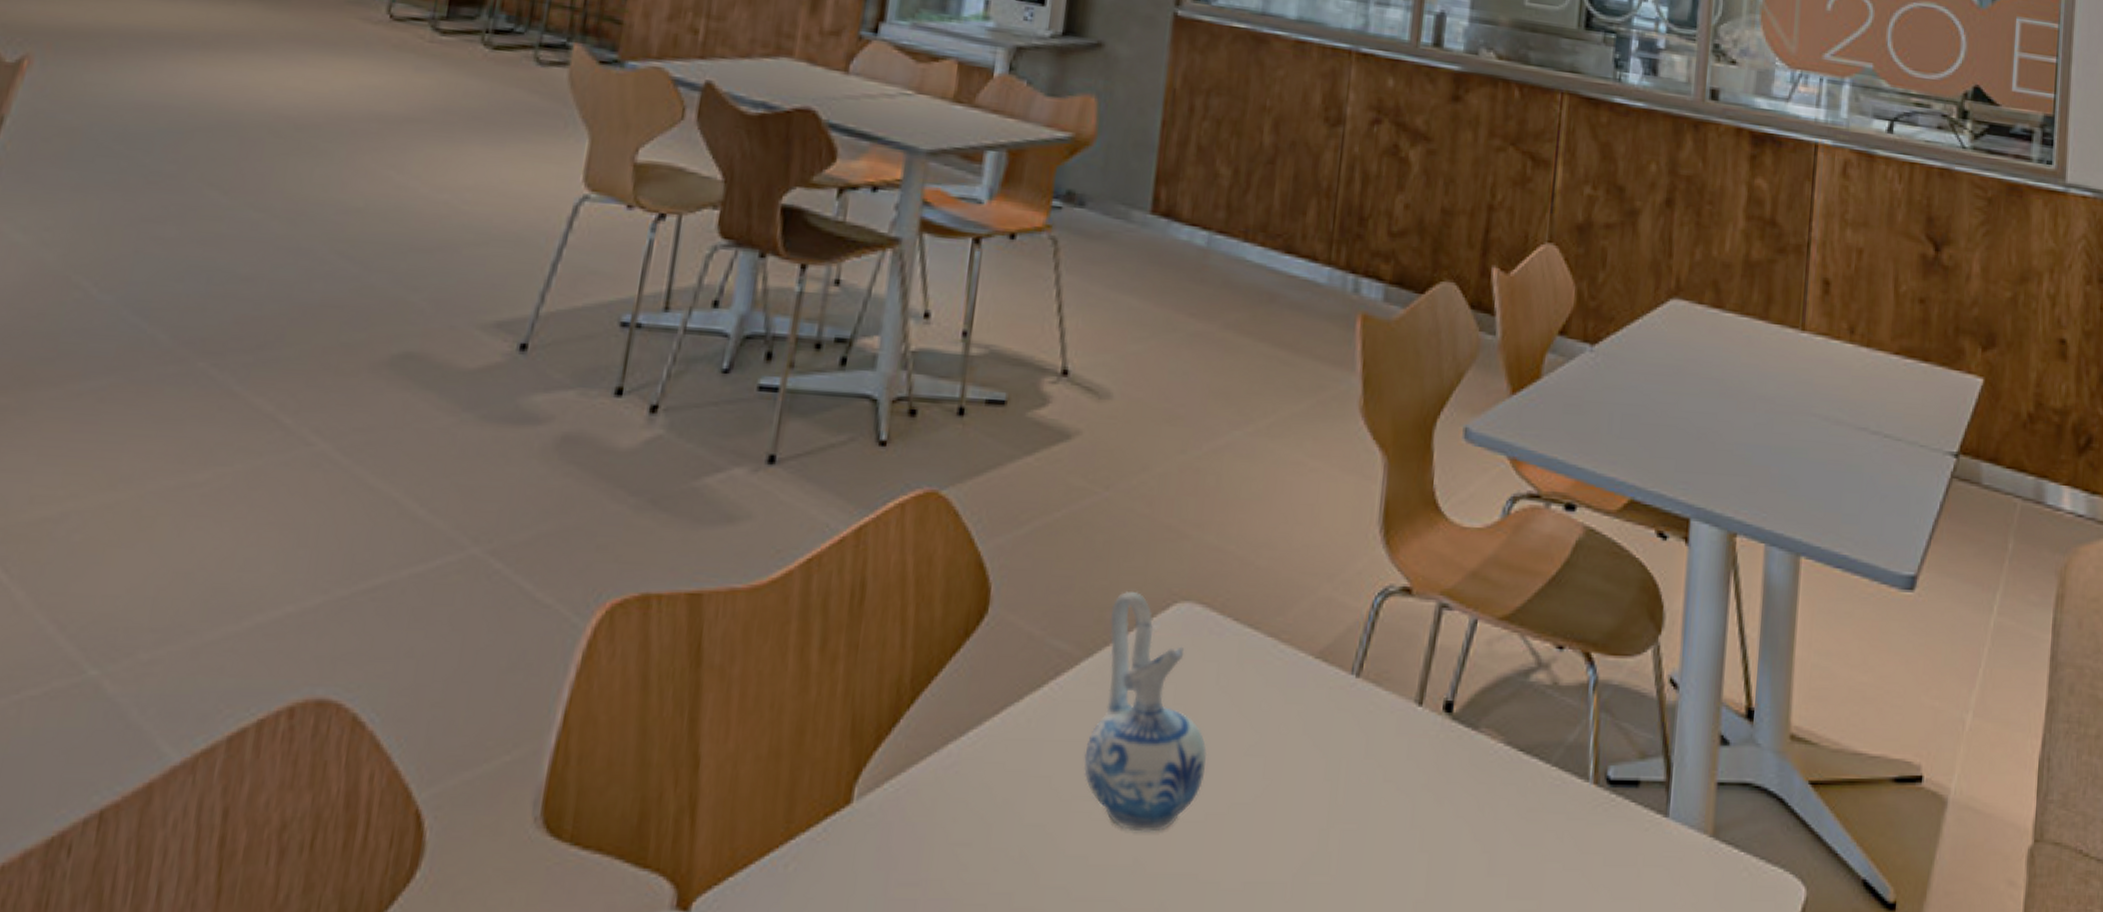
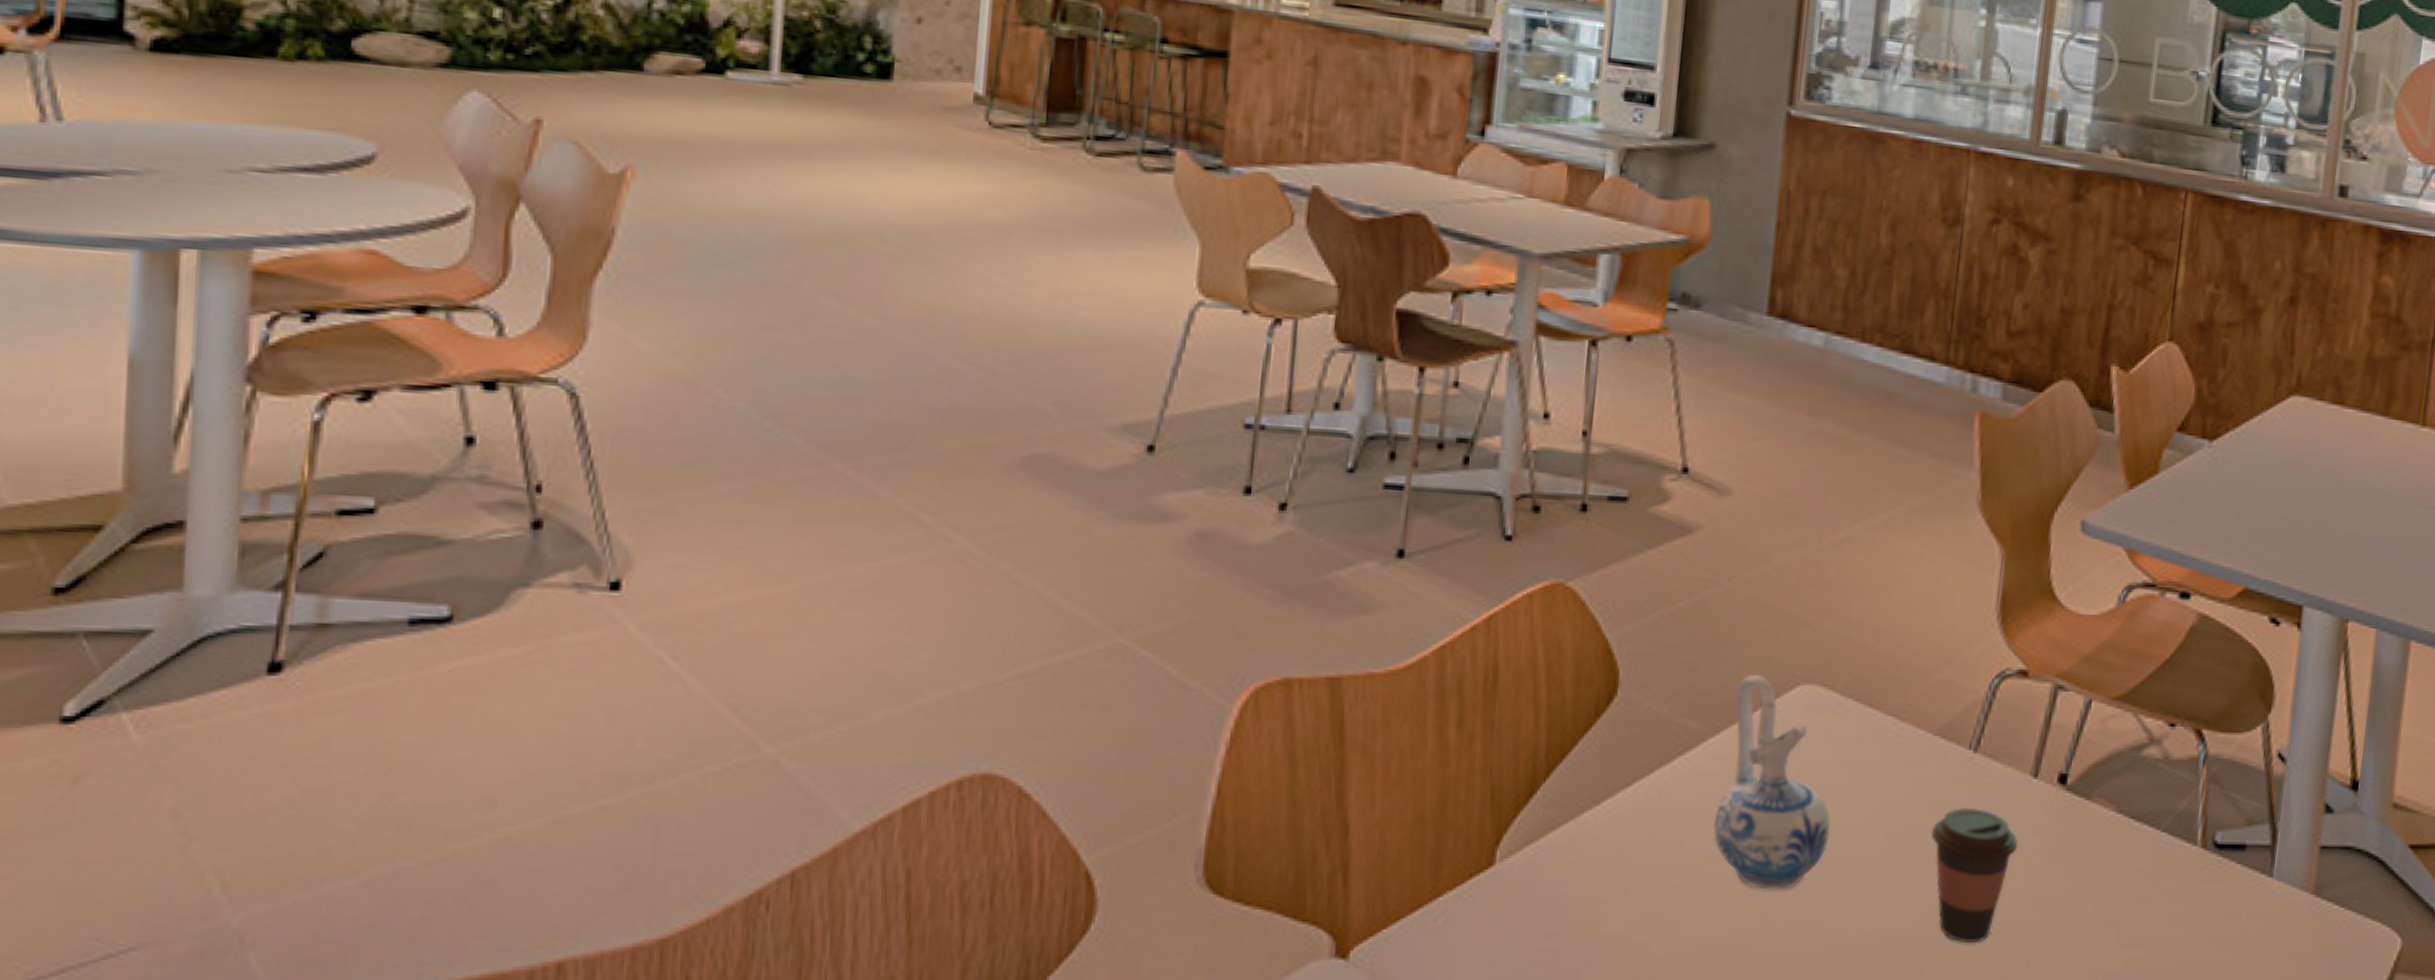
coffee cup: none [1311,738,1403,892] -> present [1930,807,2019,942]

